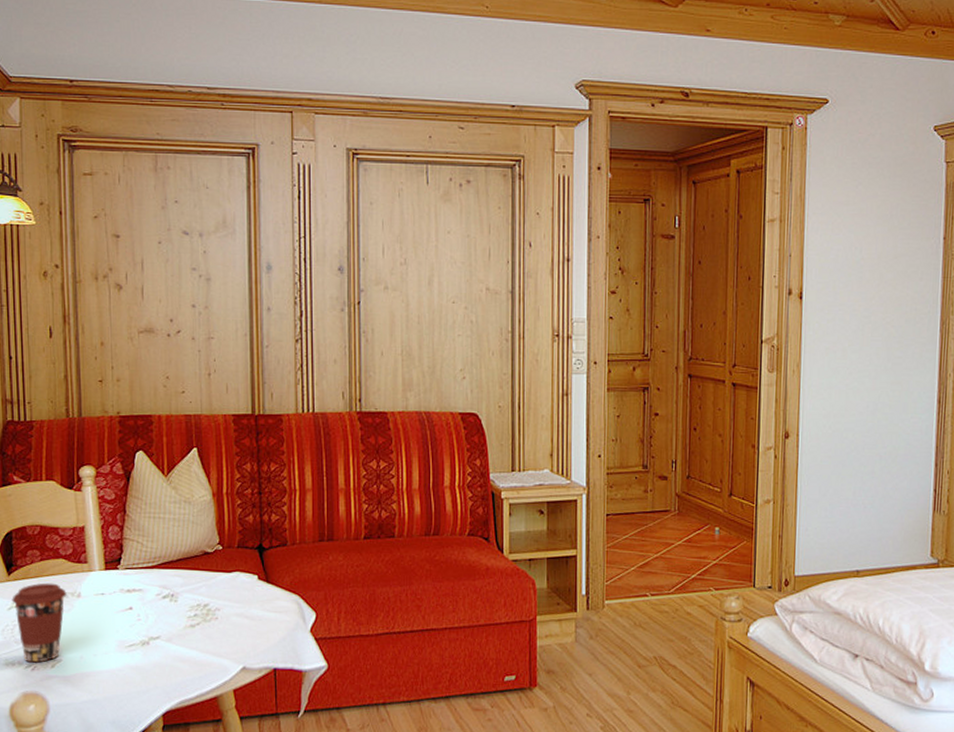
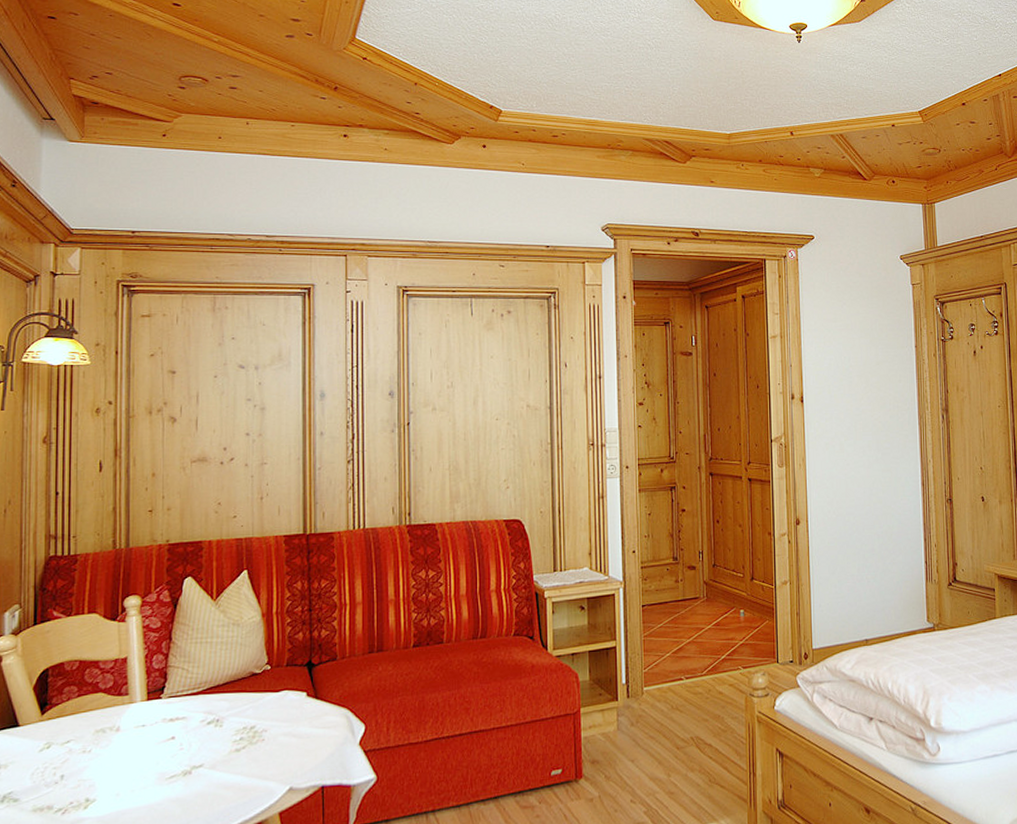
coffee cup: present [12,582,67,663] -> none [44,719,105,806]

